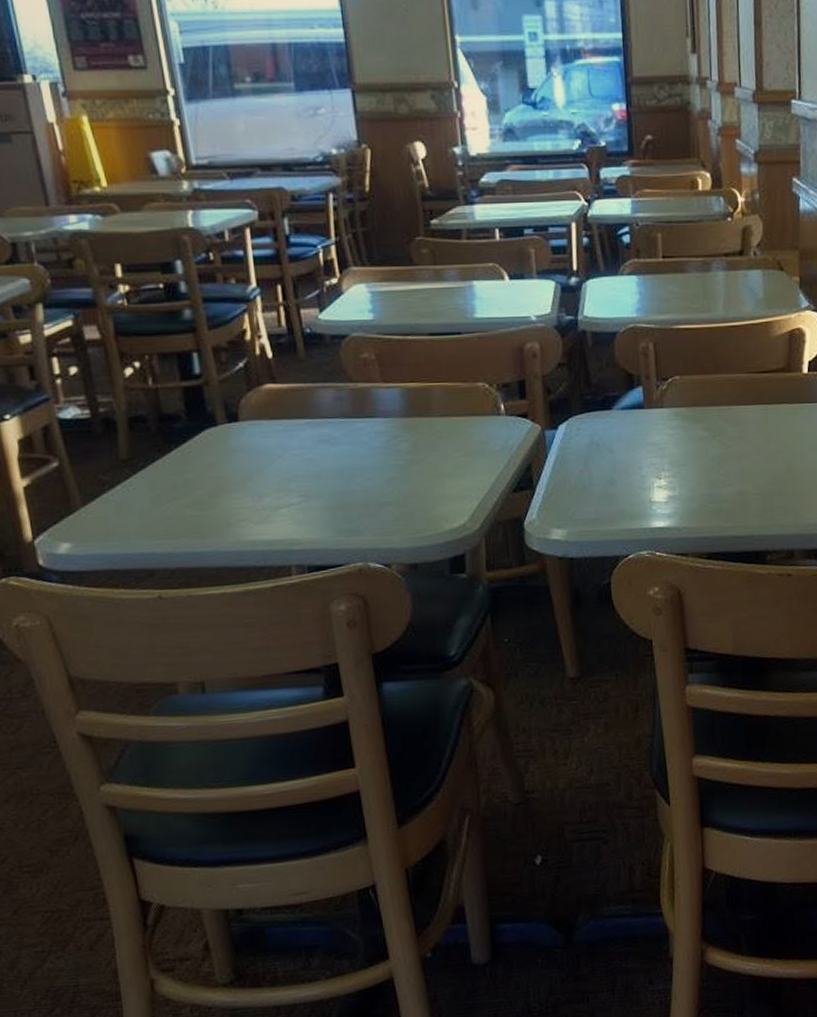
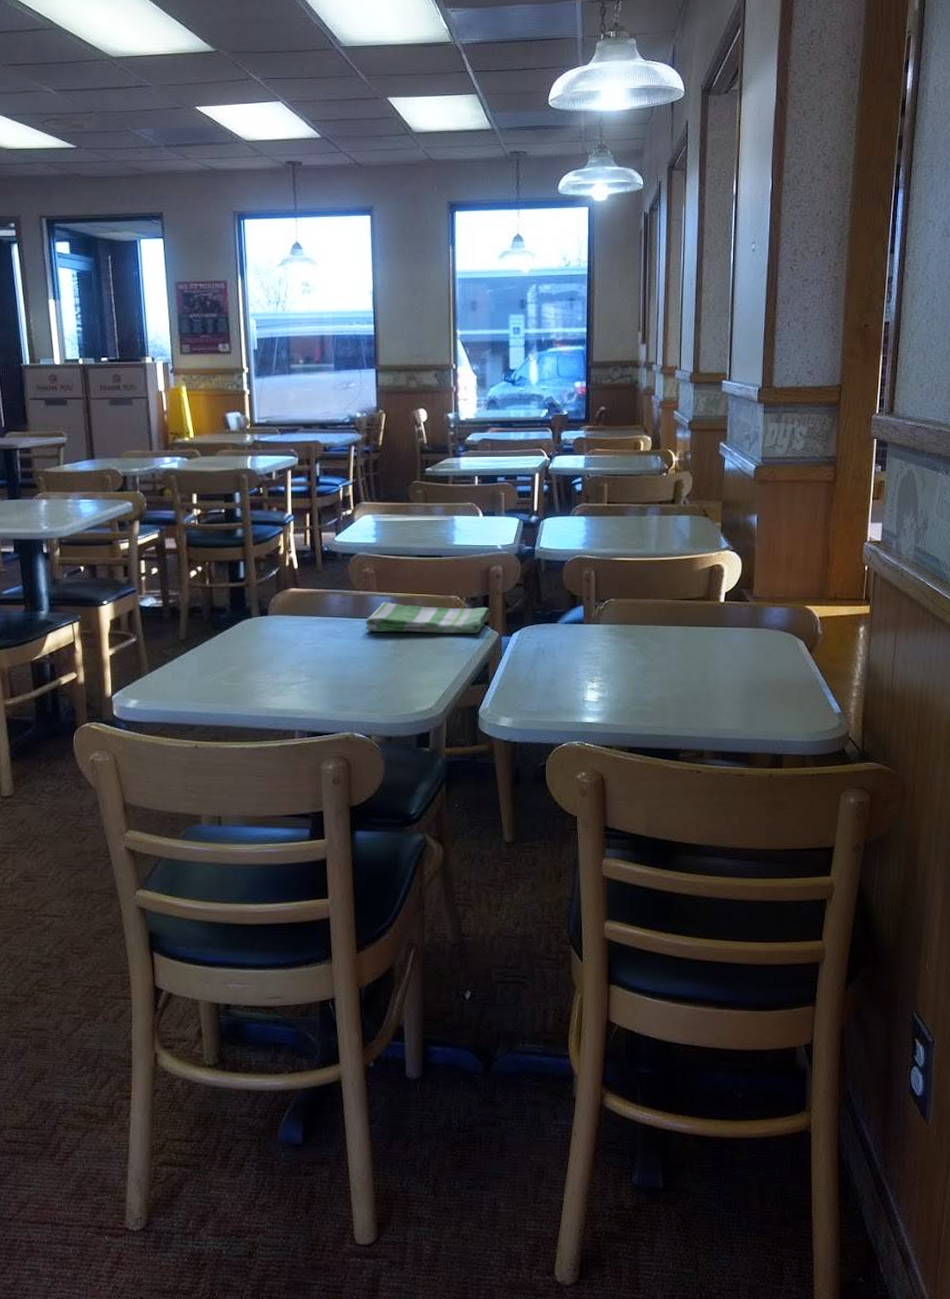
dish towel: none [369,395,528,434] -> present [365,602,490,633]

